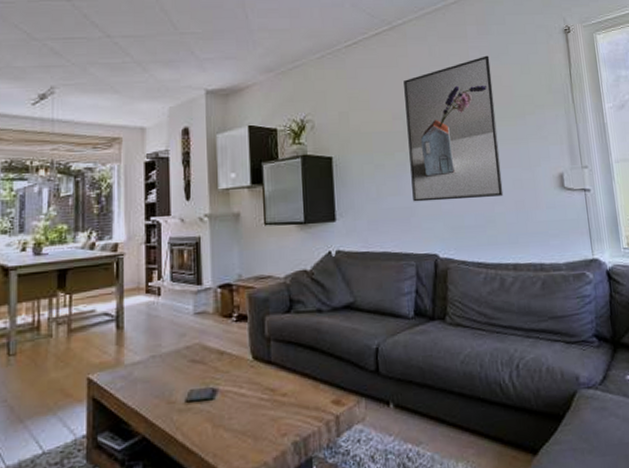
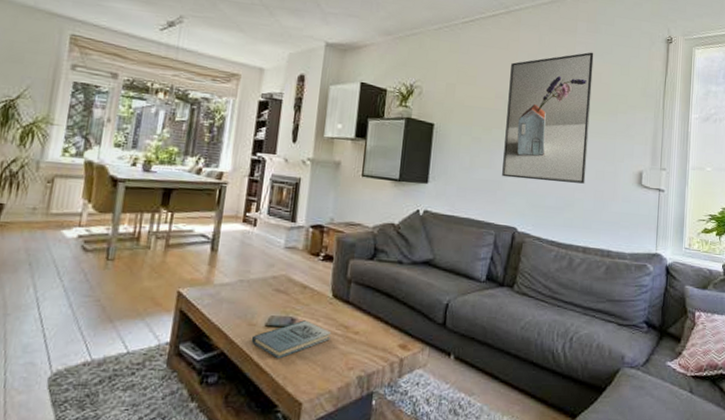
book: none [172,389,257,436] -> present [251,320,331,359]

